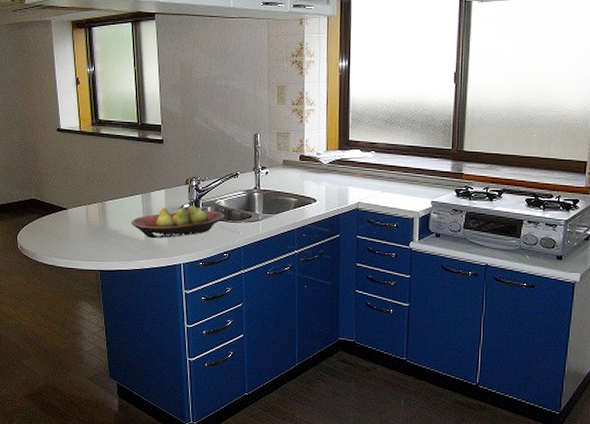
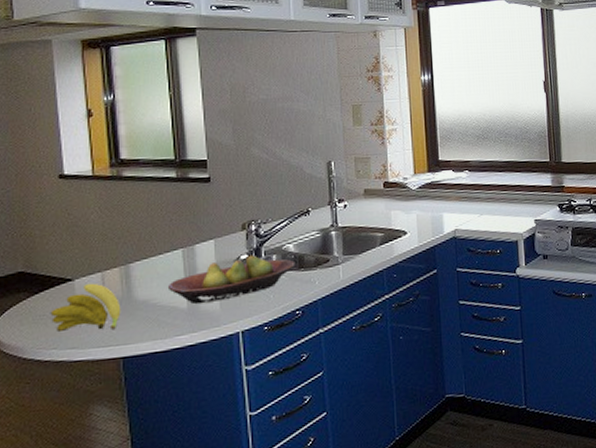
banana: none [52,213,99,249] -> present [50,283,121,331]

